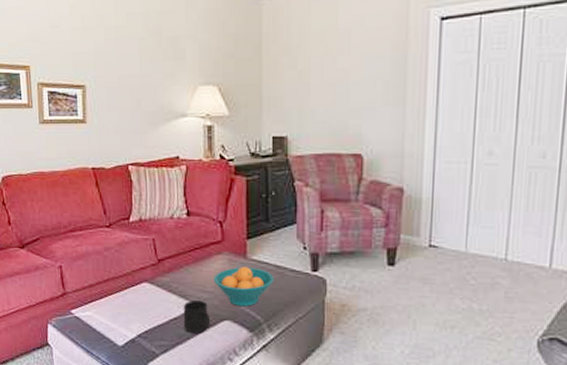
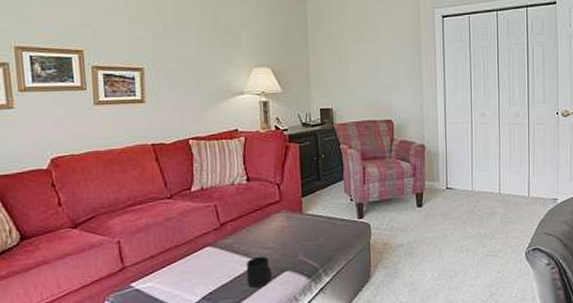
fruit bowl: present [213,267,274,307] -> none [273,221,327,257]

